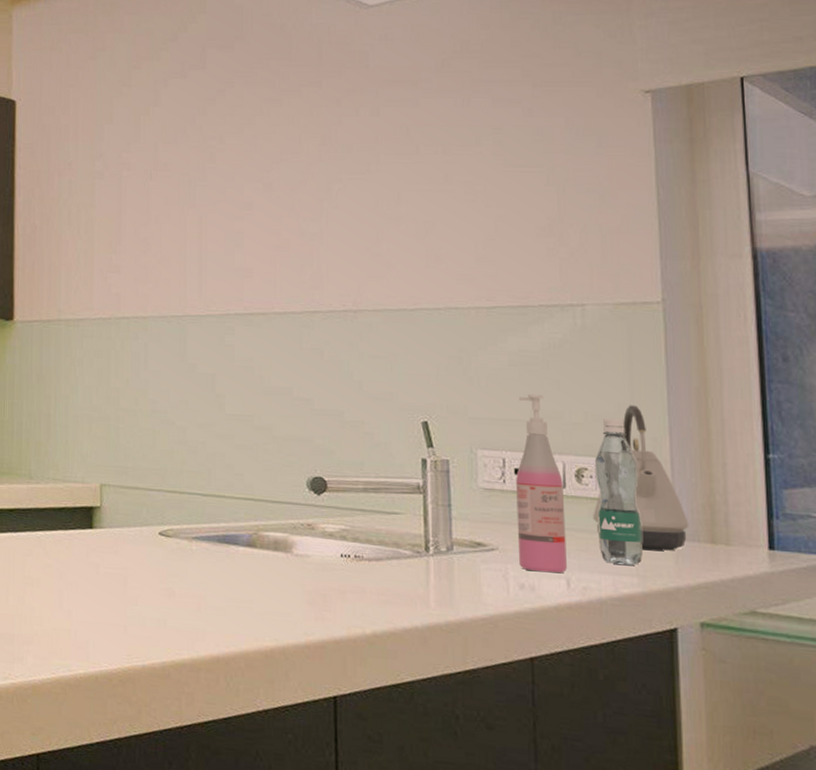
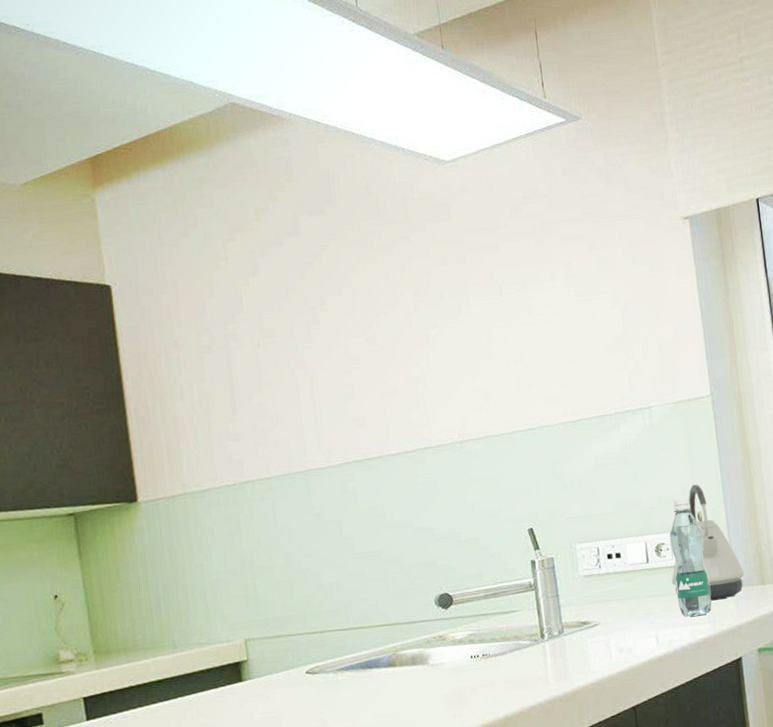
soap dispenser: present [516,394,567,573] -> none [606,488,655,636]

